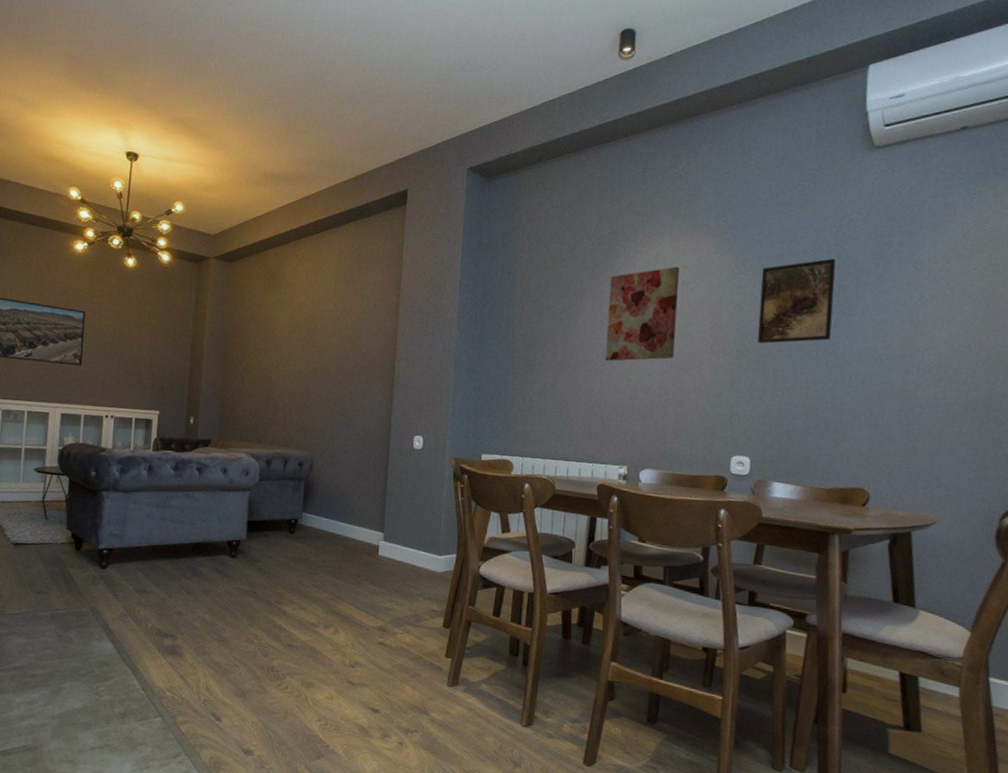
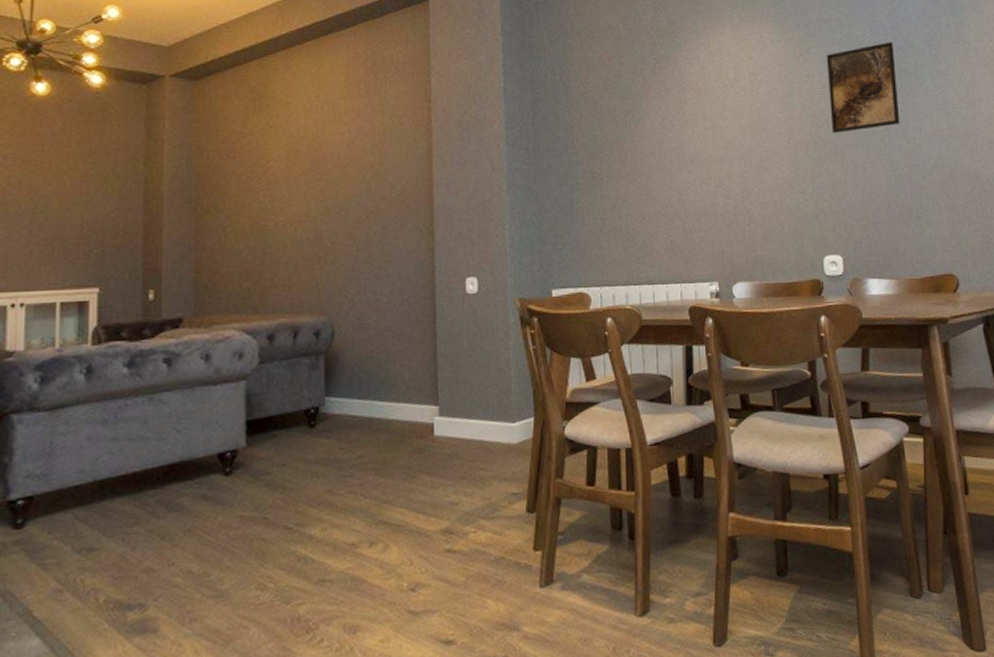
wall art: present [605,266,680,361] -> none [674,57,752,165]

